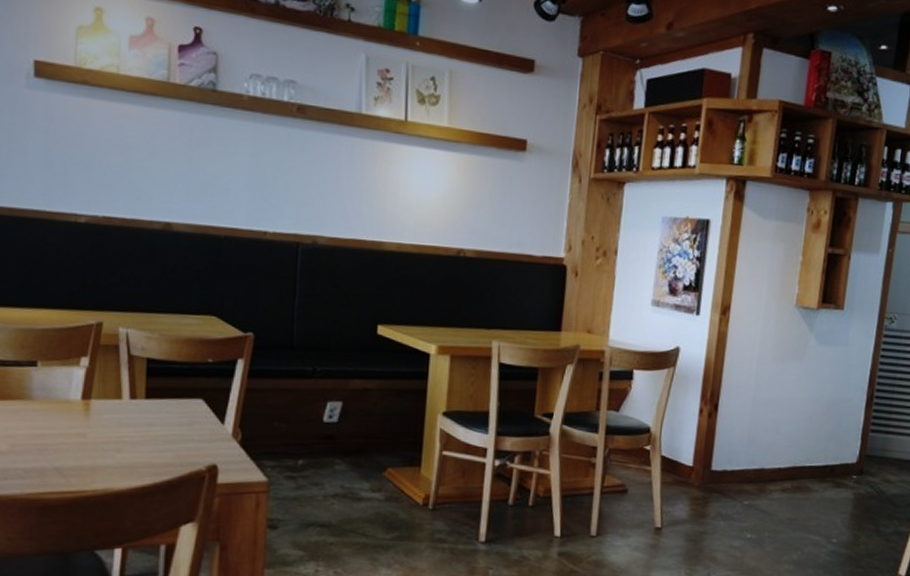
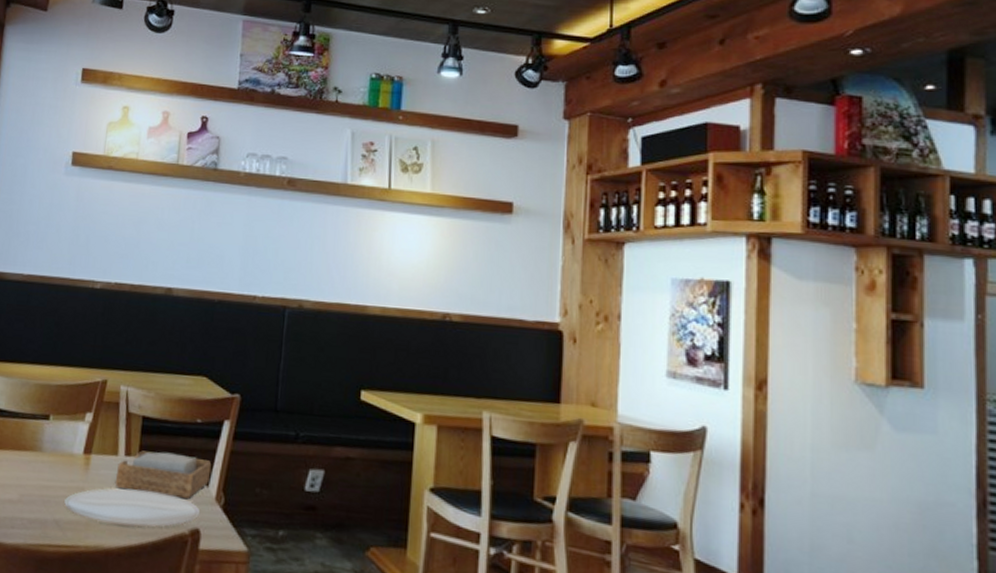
plate: none [64,431,217,469] -> present [64,488,201,528]
napkin holder: none [121,393,226,438] -> present [115,450,212,499]

